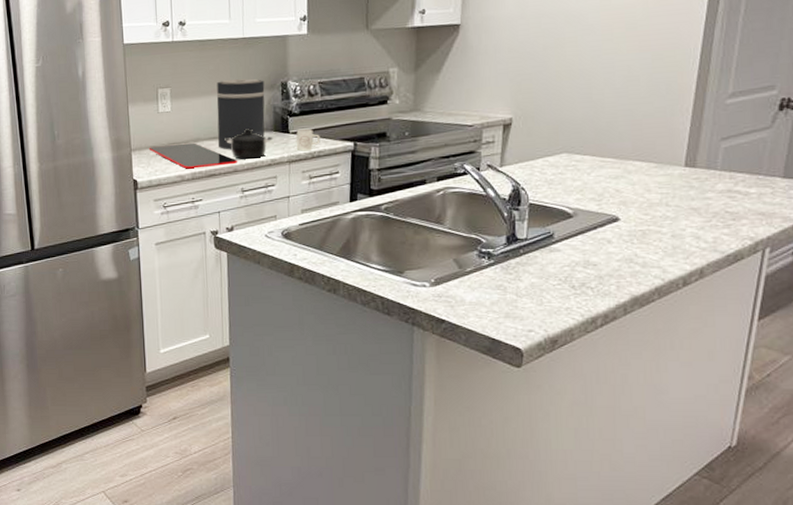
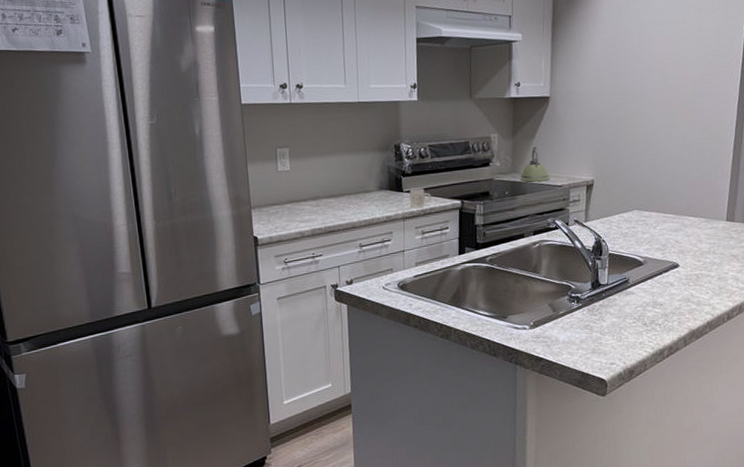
cutting board: present [148,143,238,169] -> none [268,200,356,226]
cylinder: present [217,78,265,150] -> none [334,140,381,208]
saucepan: present [225,128,272,159] -> none [343,187,388,216]
kettle: none [422,81,459,122] -> present [520,147,550,183]

